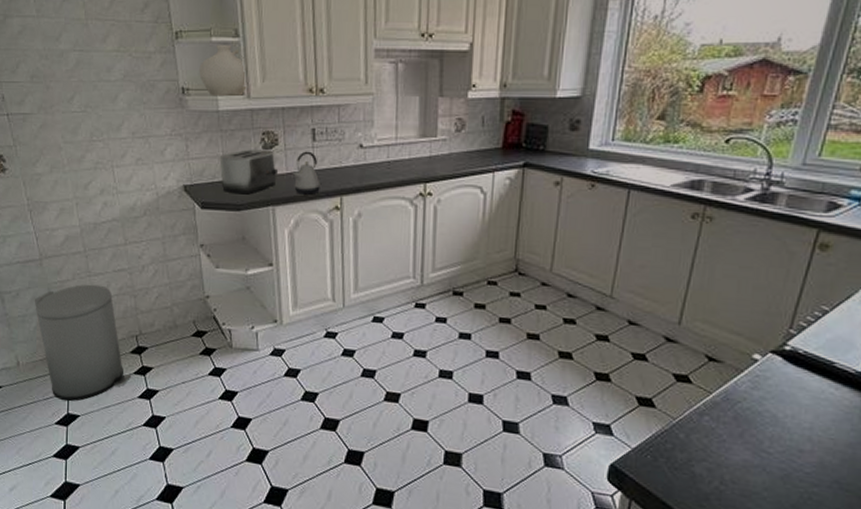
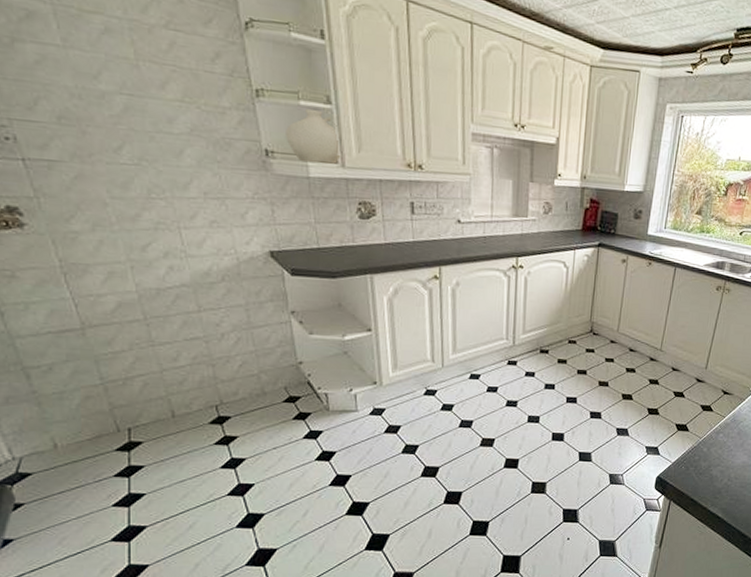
pedal bin: present [34,284,131,401] -> none [75,354,211,480]
toaster: present [219,149,279,195] -> none [311,217,377,263]
kettle: present [293,151,320,195] -> none [392,223,420,264]

